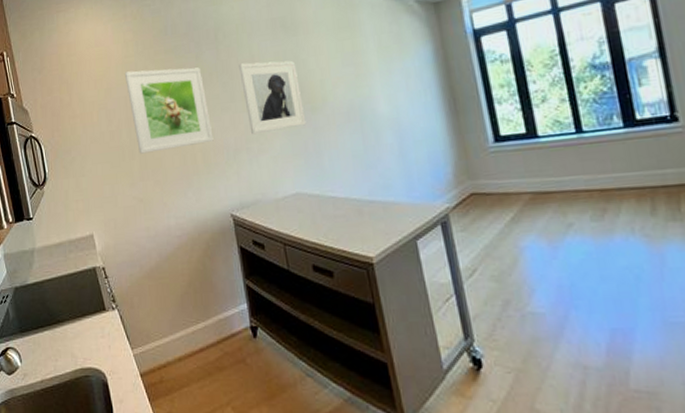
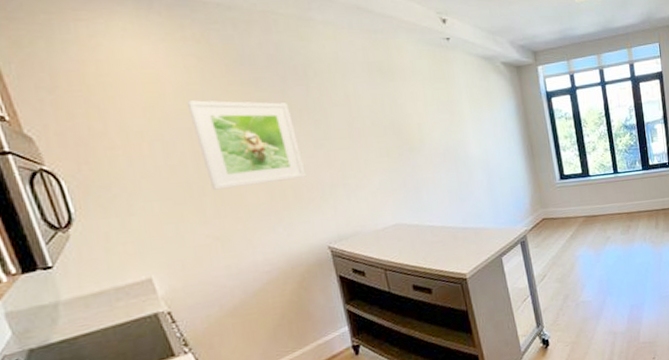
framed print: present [239,60,306,135] -> none [333,102,405,172]

